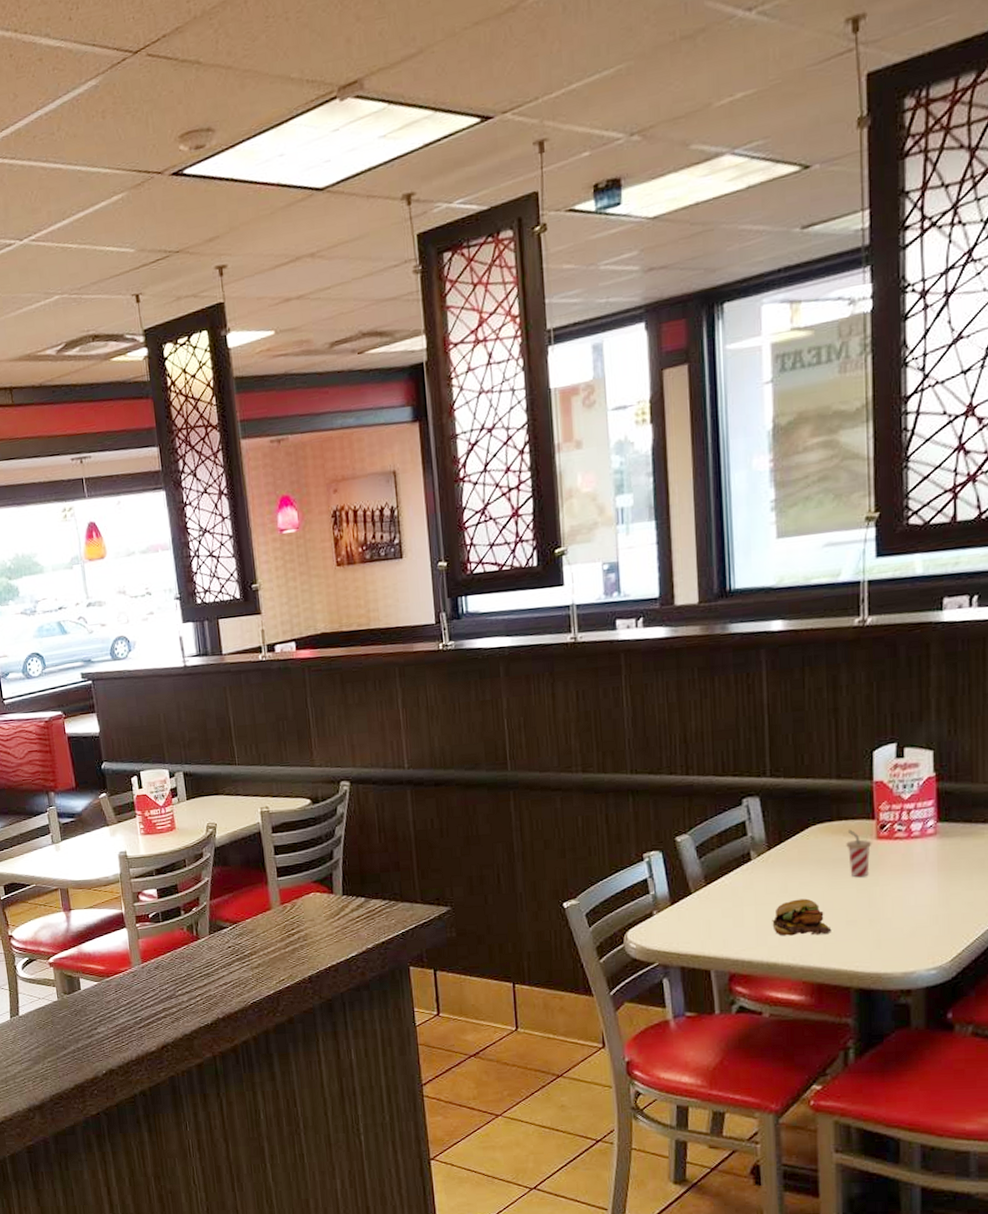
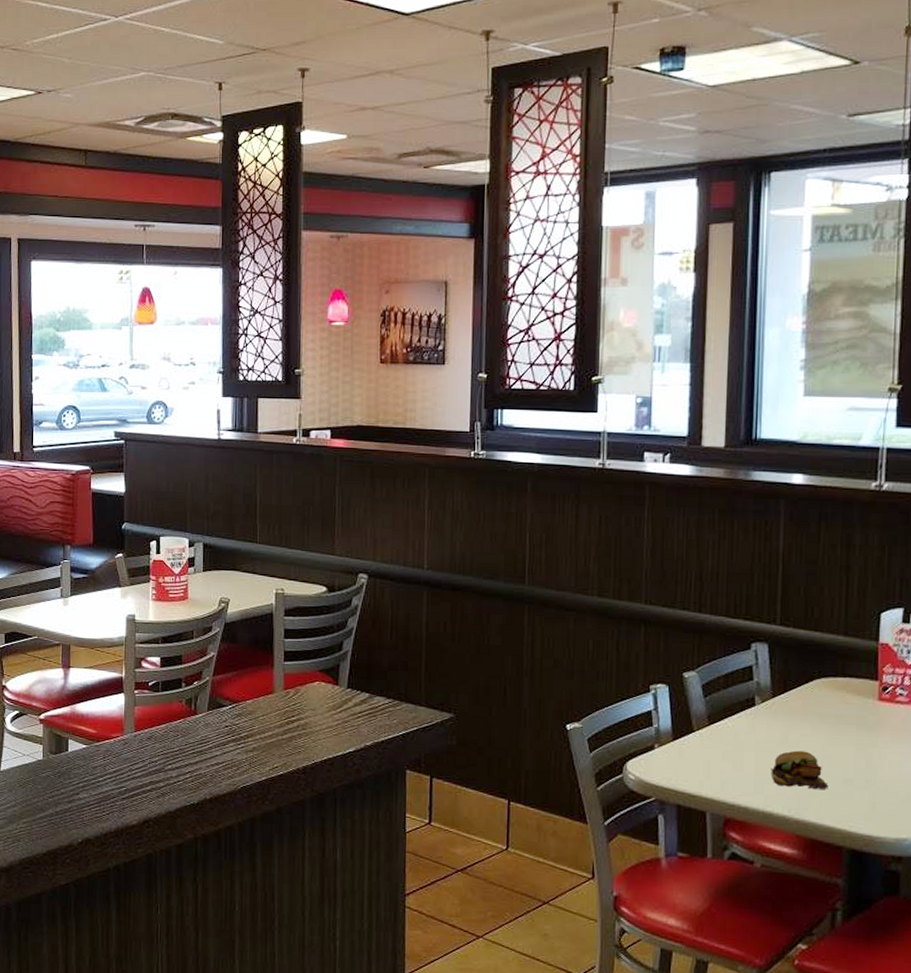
beverage cup: present [846,829,872,878] -> none [848,687,874,737]

